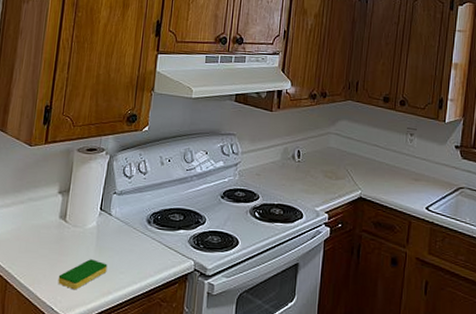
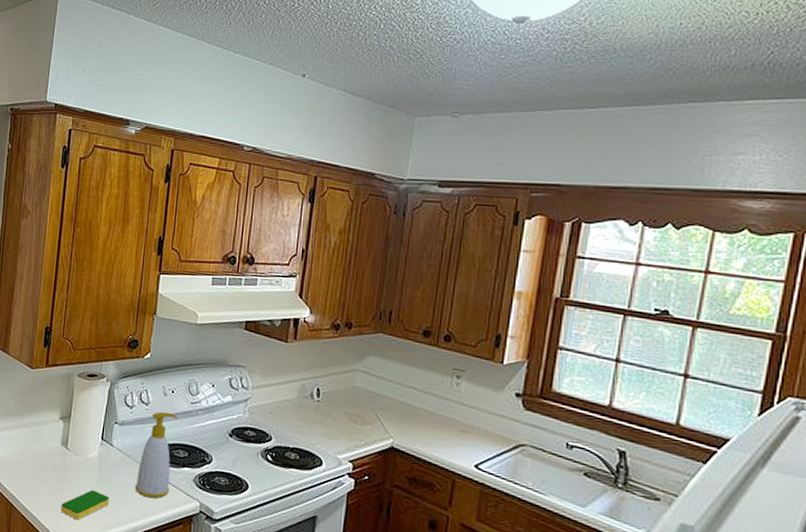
soap bottle: none [132,179,174,262] -> present [135,411,178,498]

